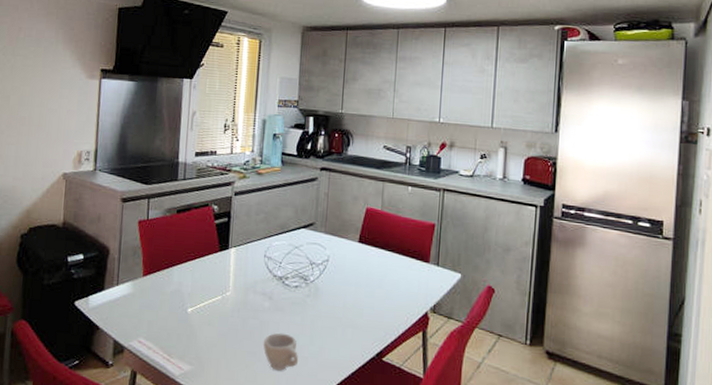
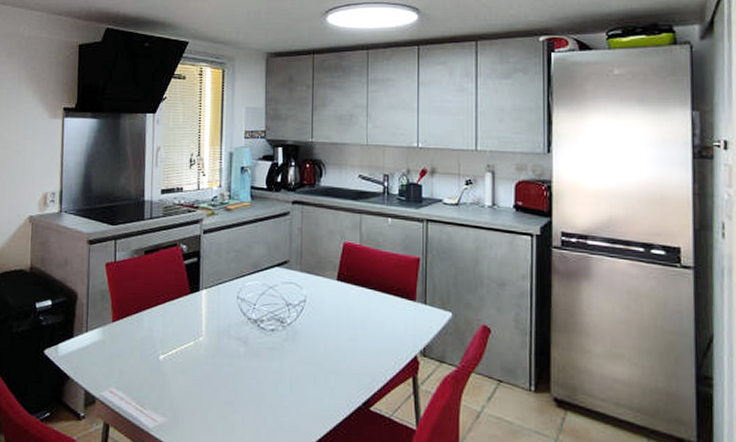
cup: present [263,333,299,371] -> none [240,380,279,423]

